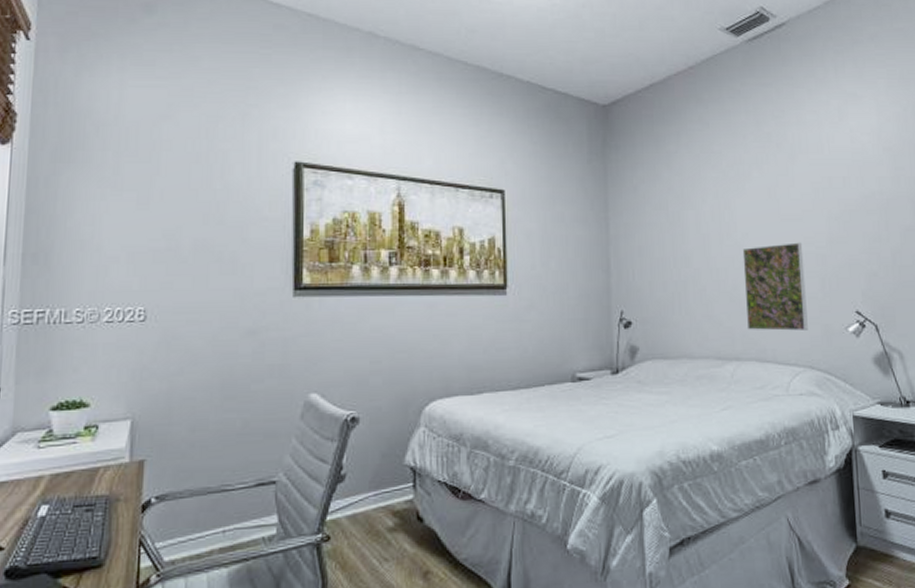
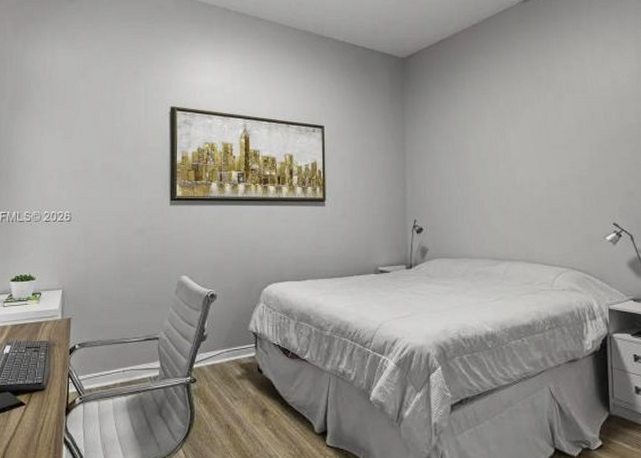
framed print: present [742,242,808,331] -> none [515,166,571,238]

